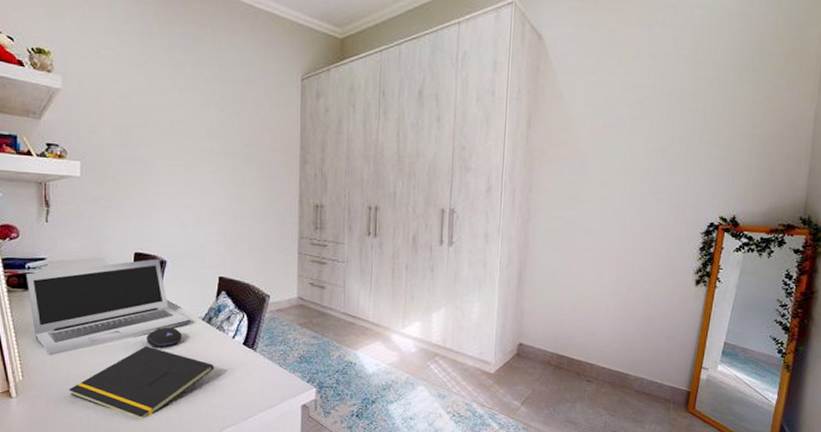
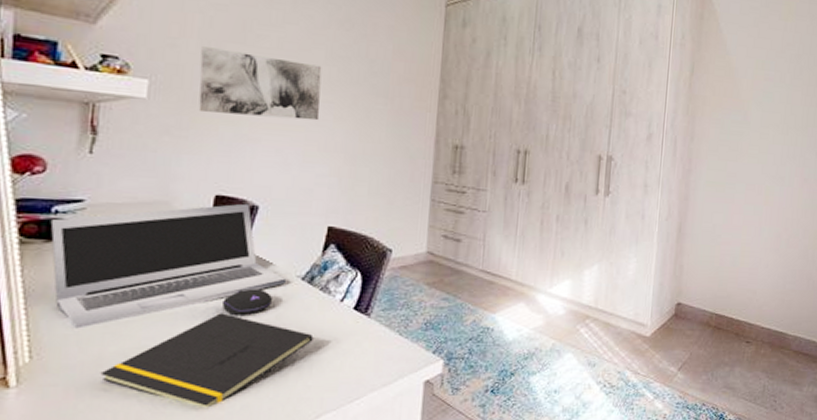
wall art: none [115,132,206,189] -> present [198,47,322,121]

